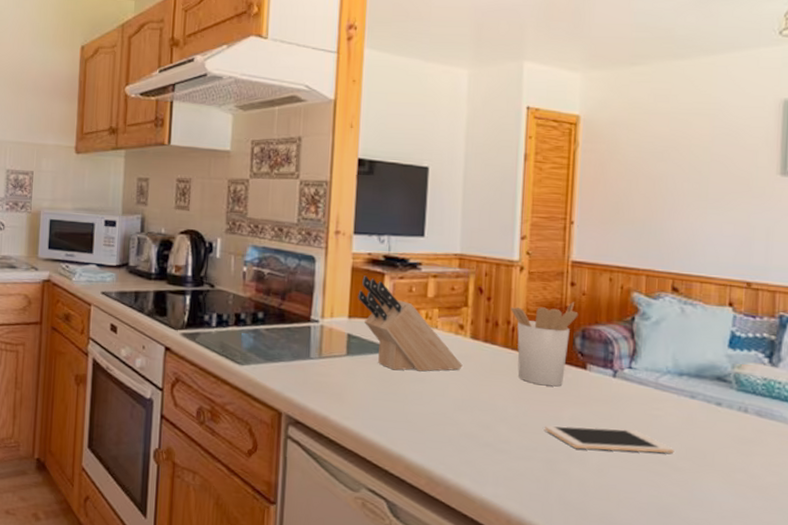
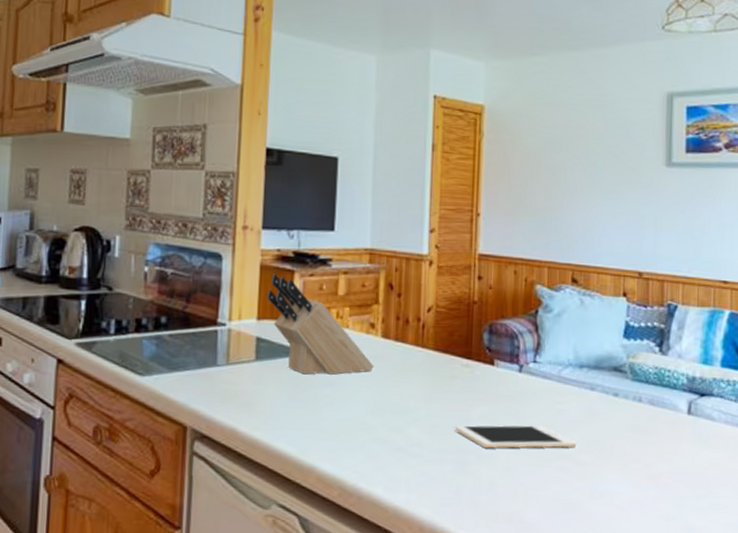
utensil holder: present [511,302,579,387] -> none [421,296,486,385]

